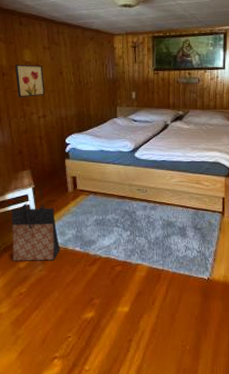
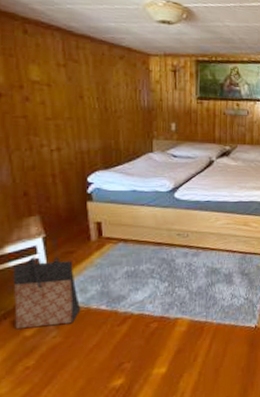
wall art: present [15,65,45,98] -> none [16,84,60,126]

